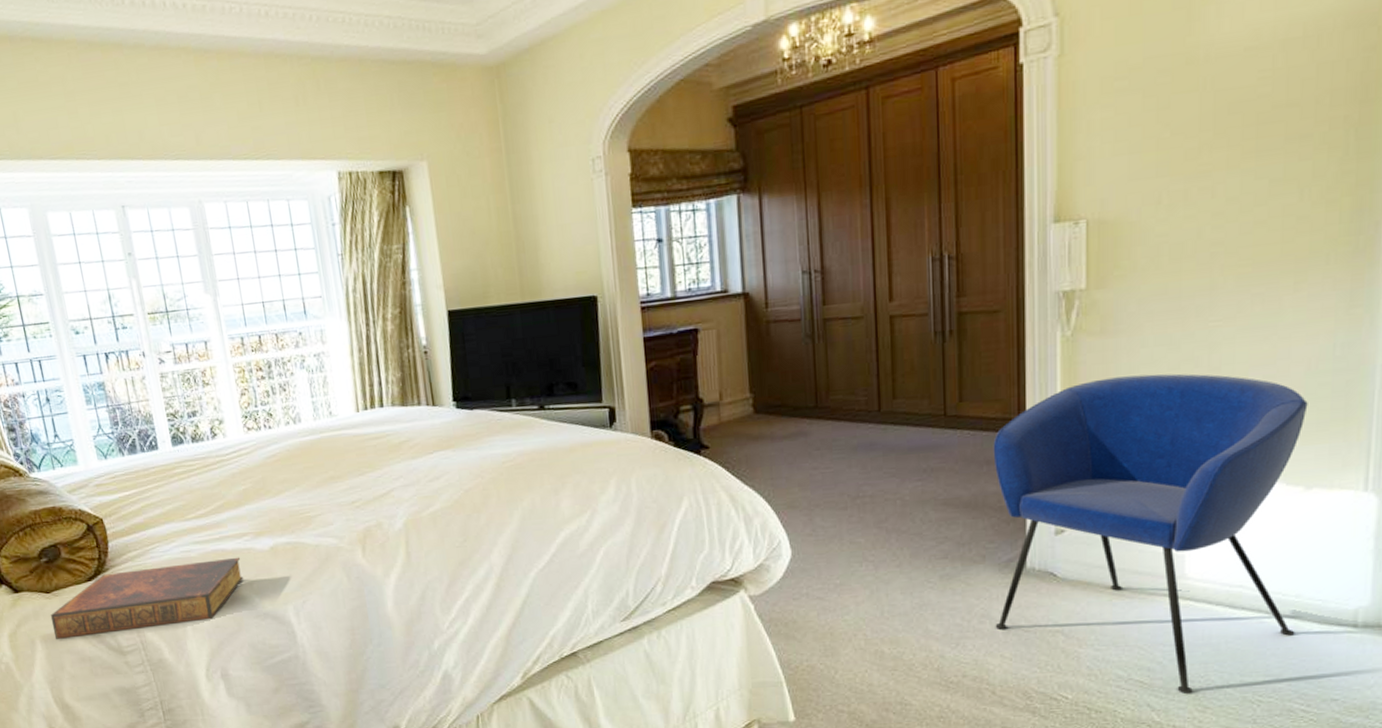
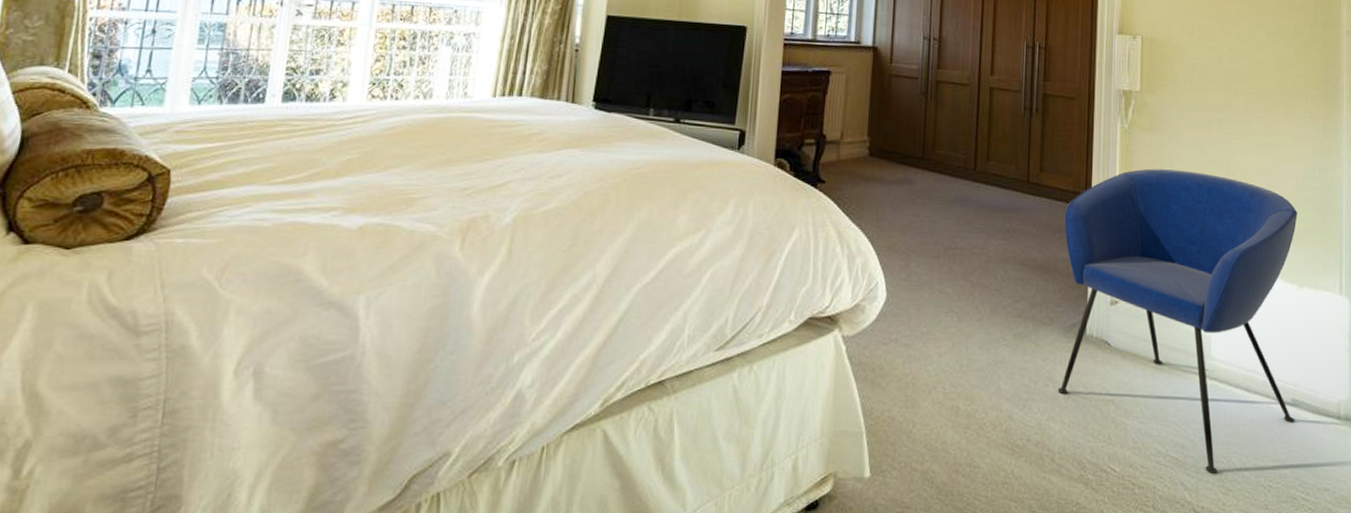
book: present [50,557,244,640] -> none [54,233,321,309]

